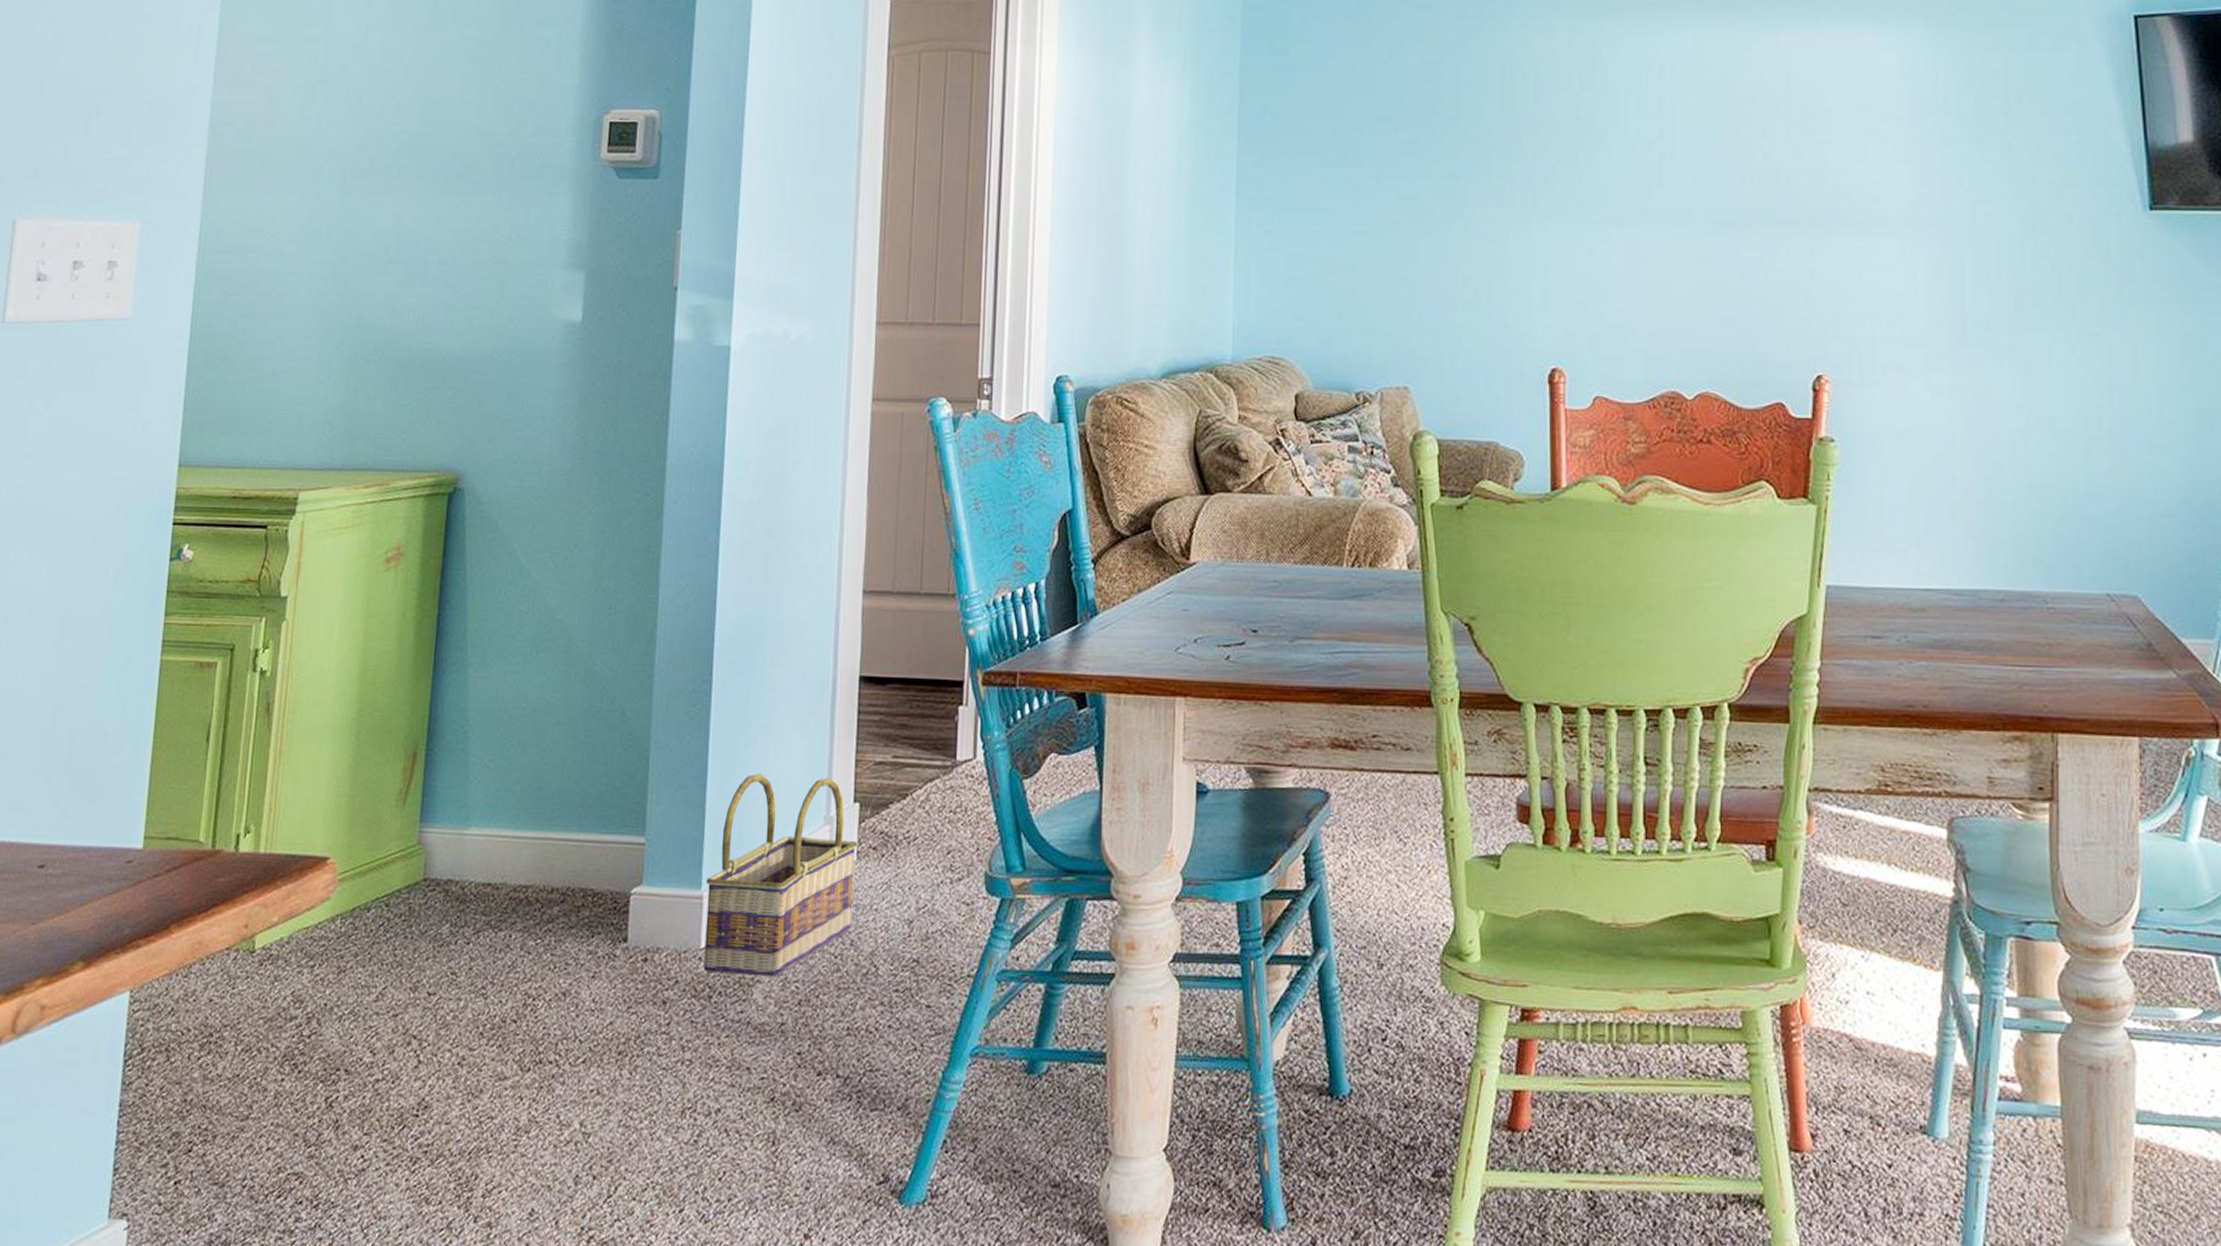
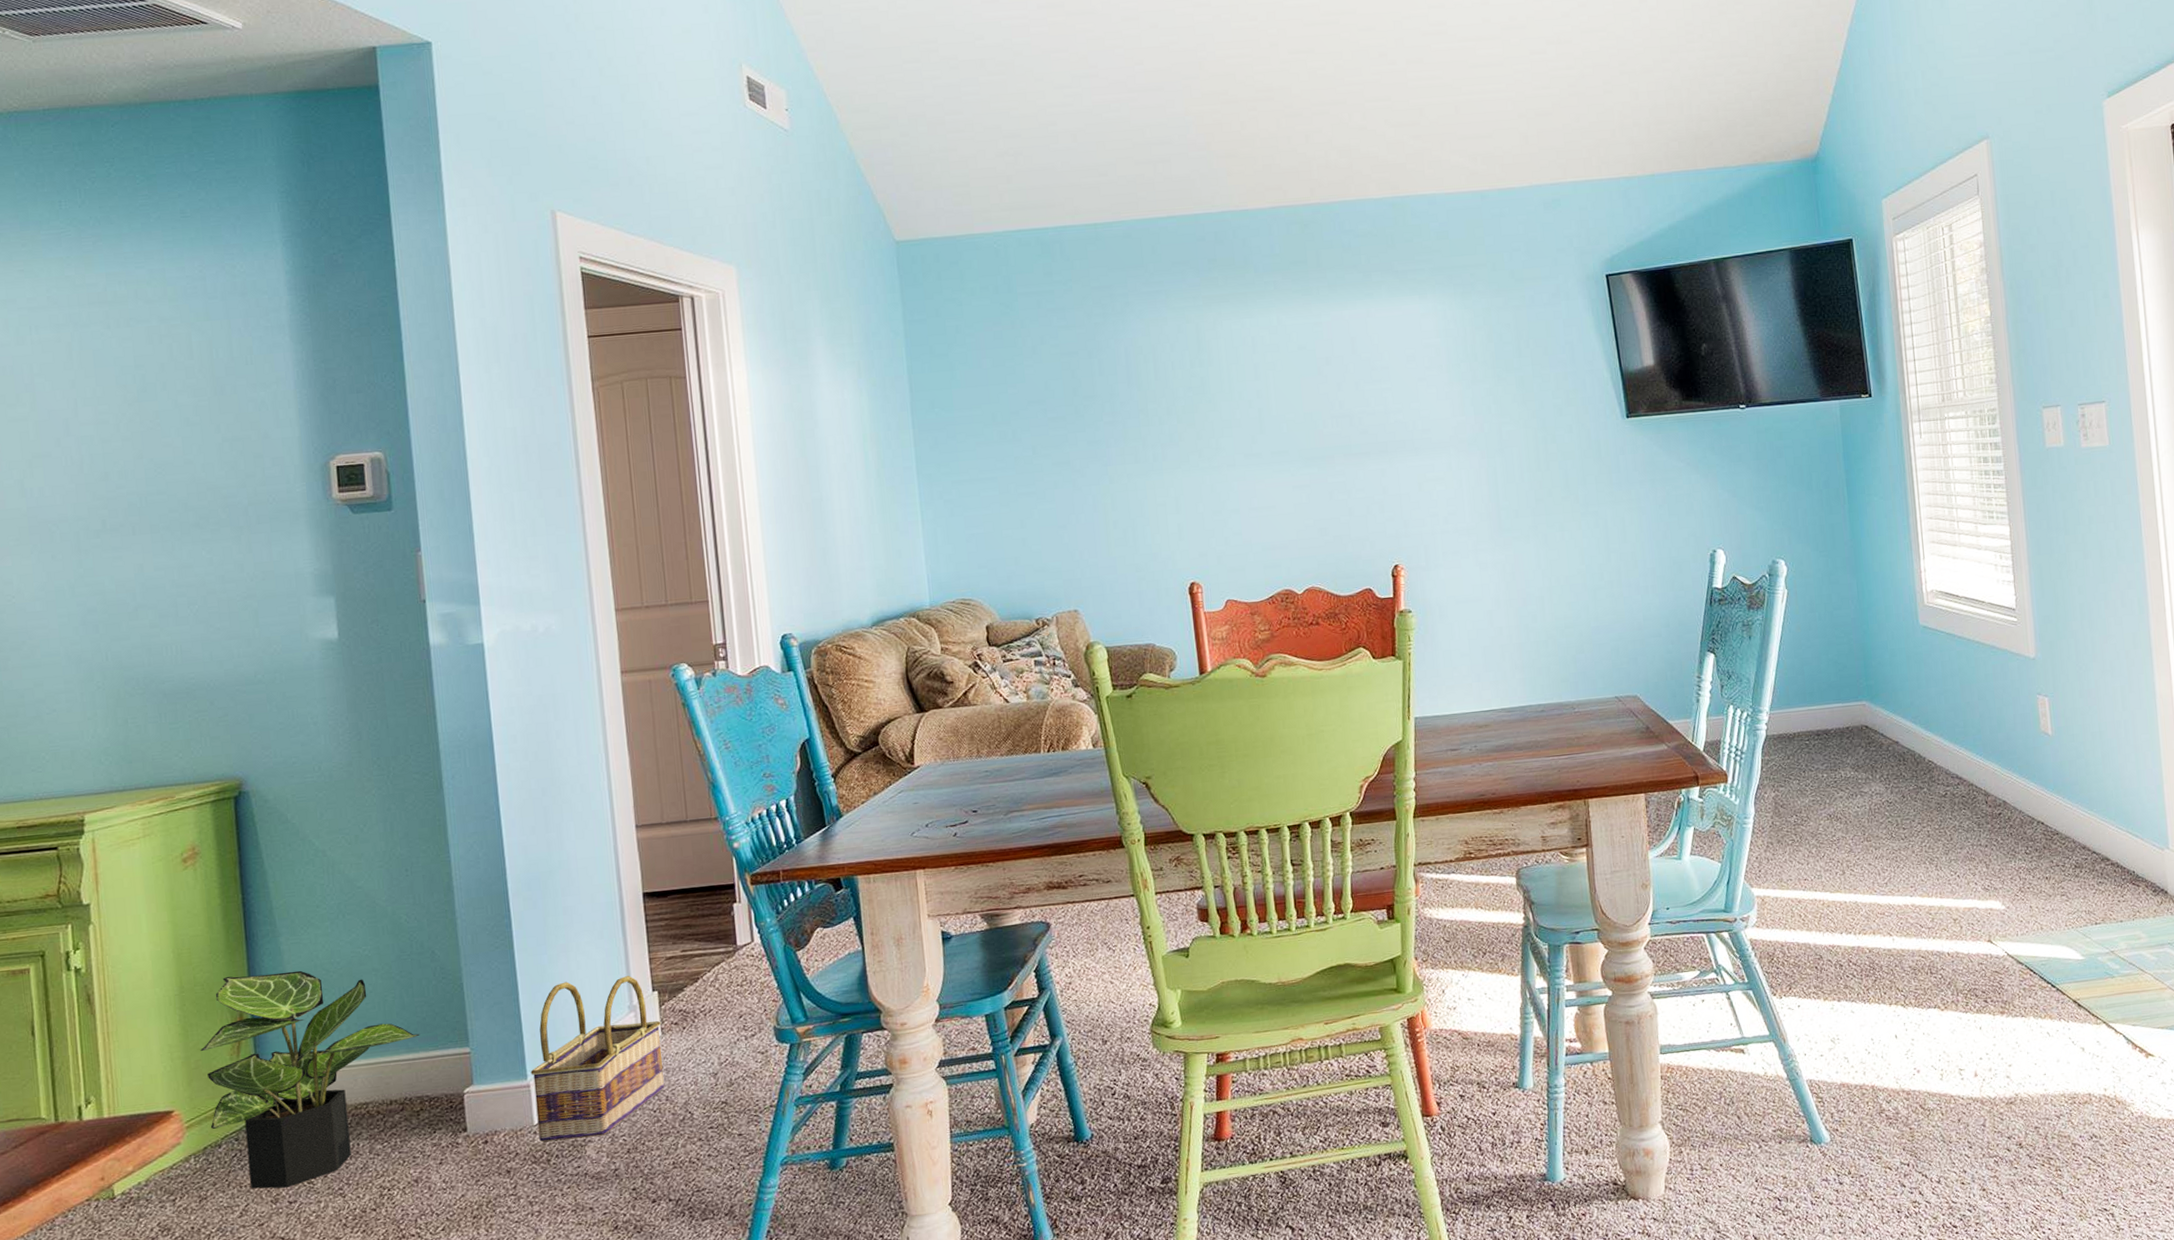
potted plant: none [363,706,595,975] -> present [200,970,420,1189]

